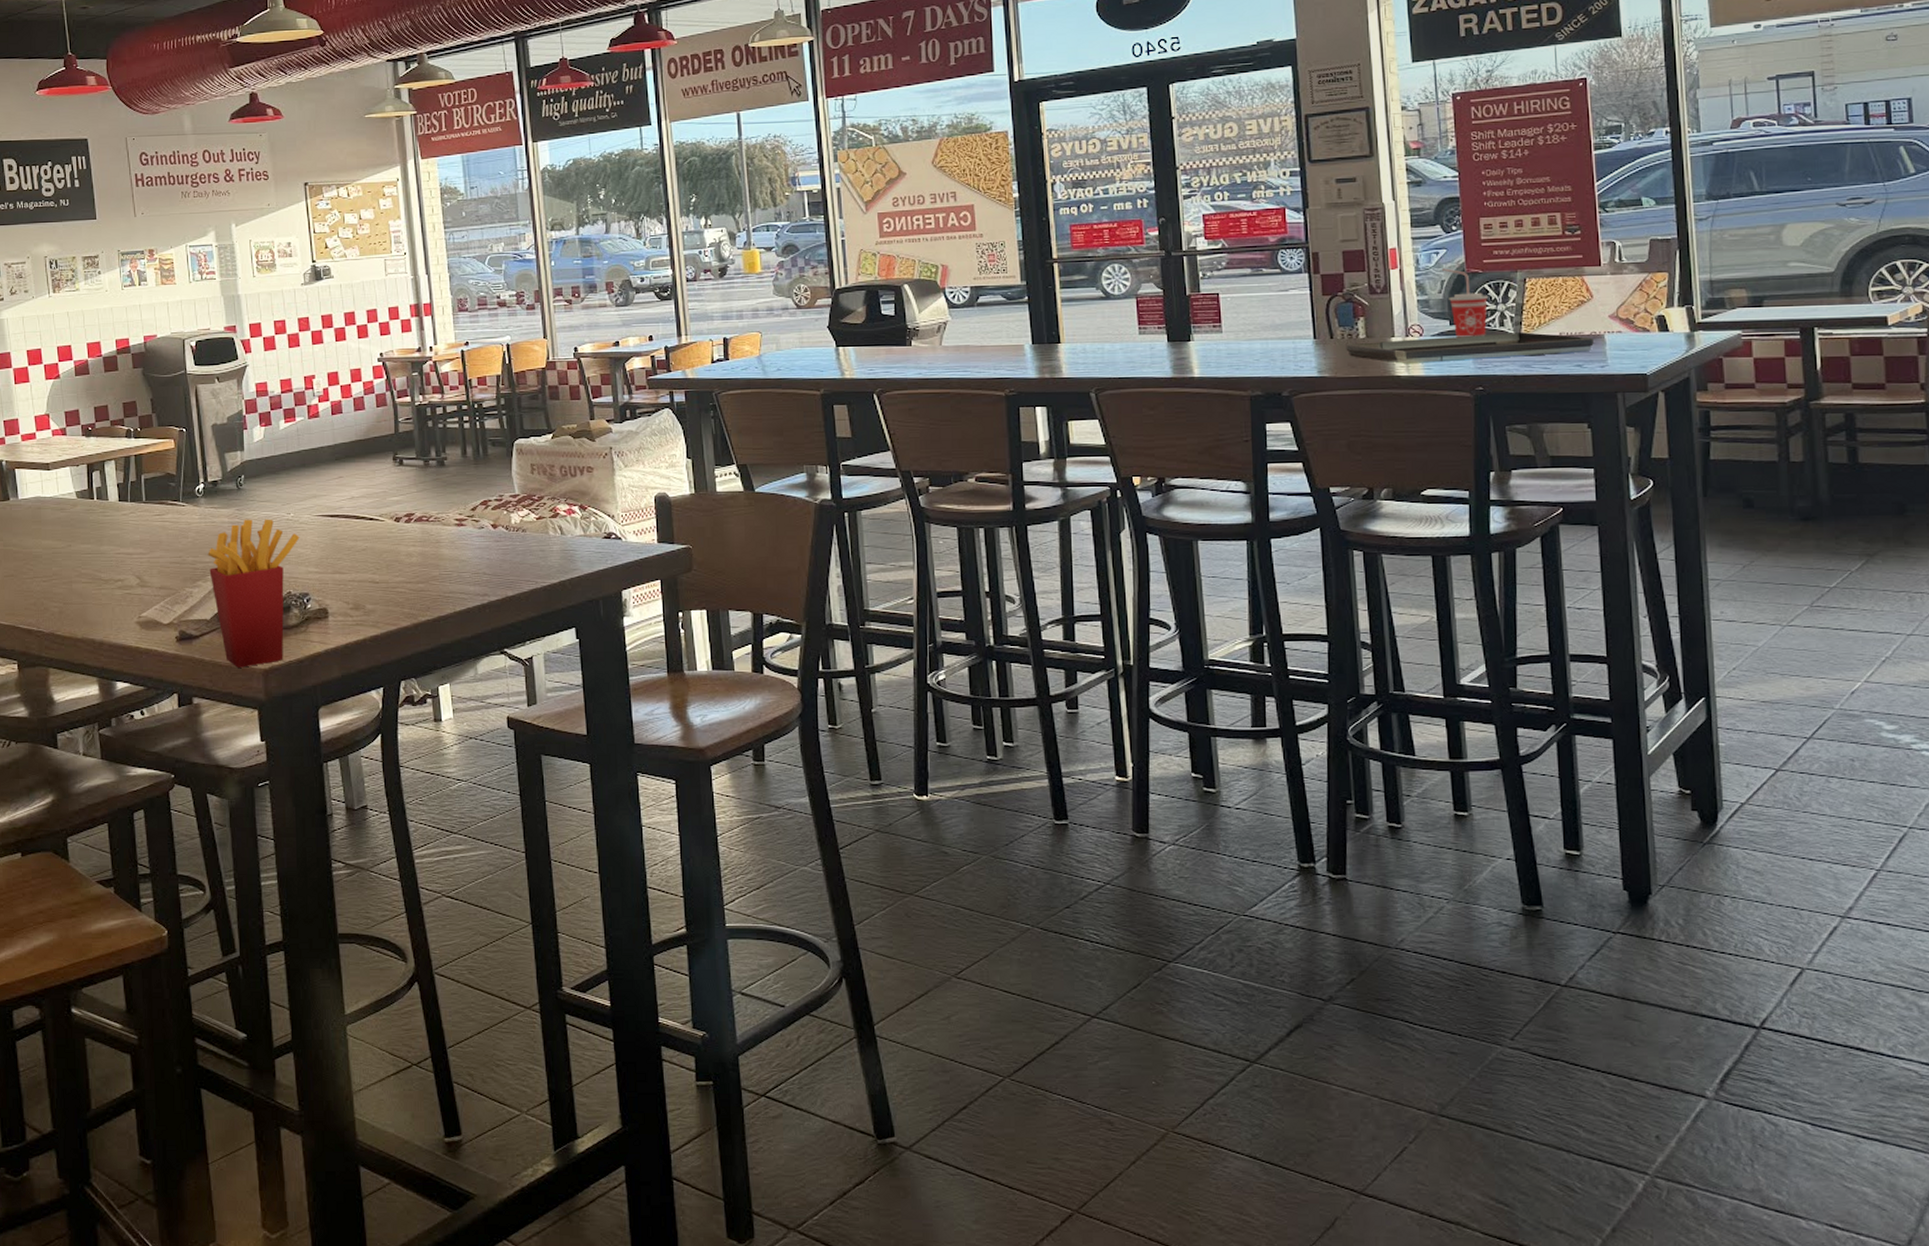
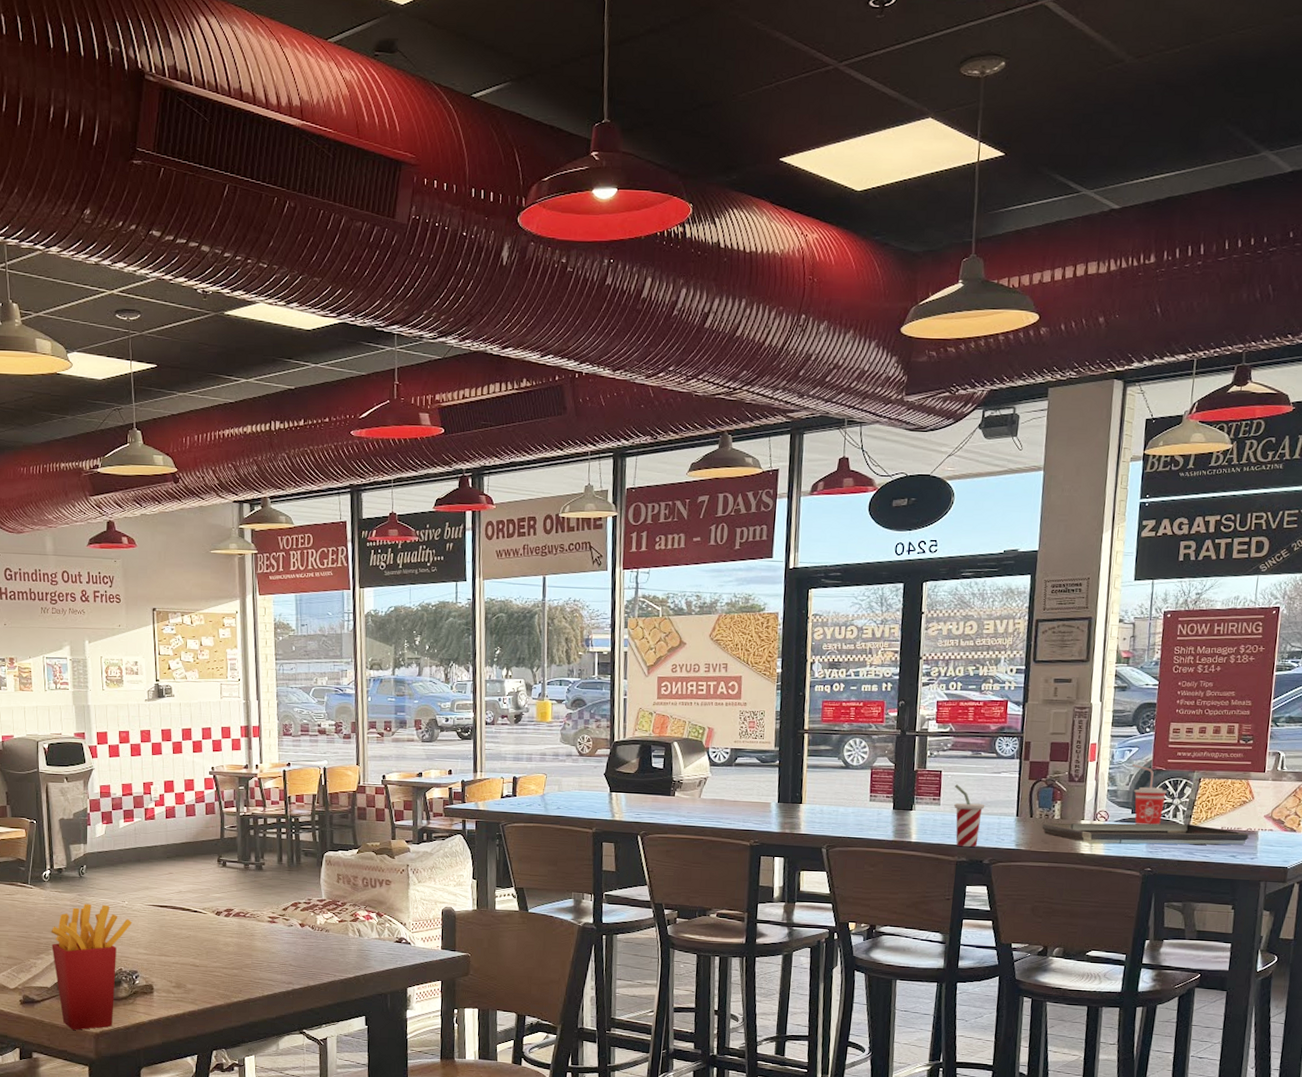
beverage cup: none [1237,307,1275,379] -> present [954,784,985,847]

